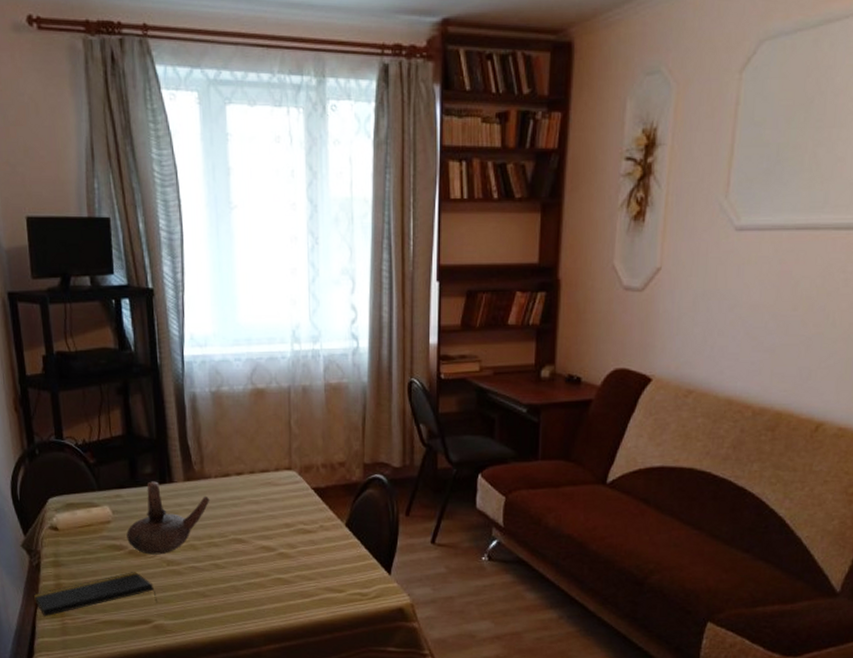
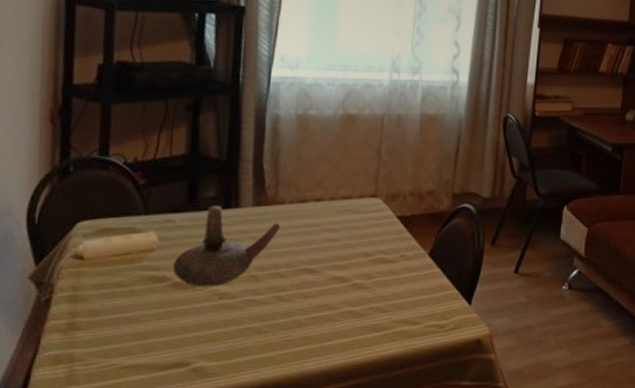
notepad: present [34,572,157,617] -> none [35,307,200,364]

